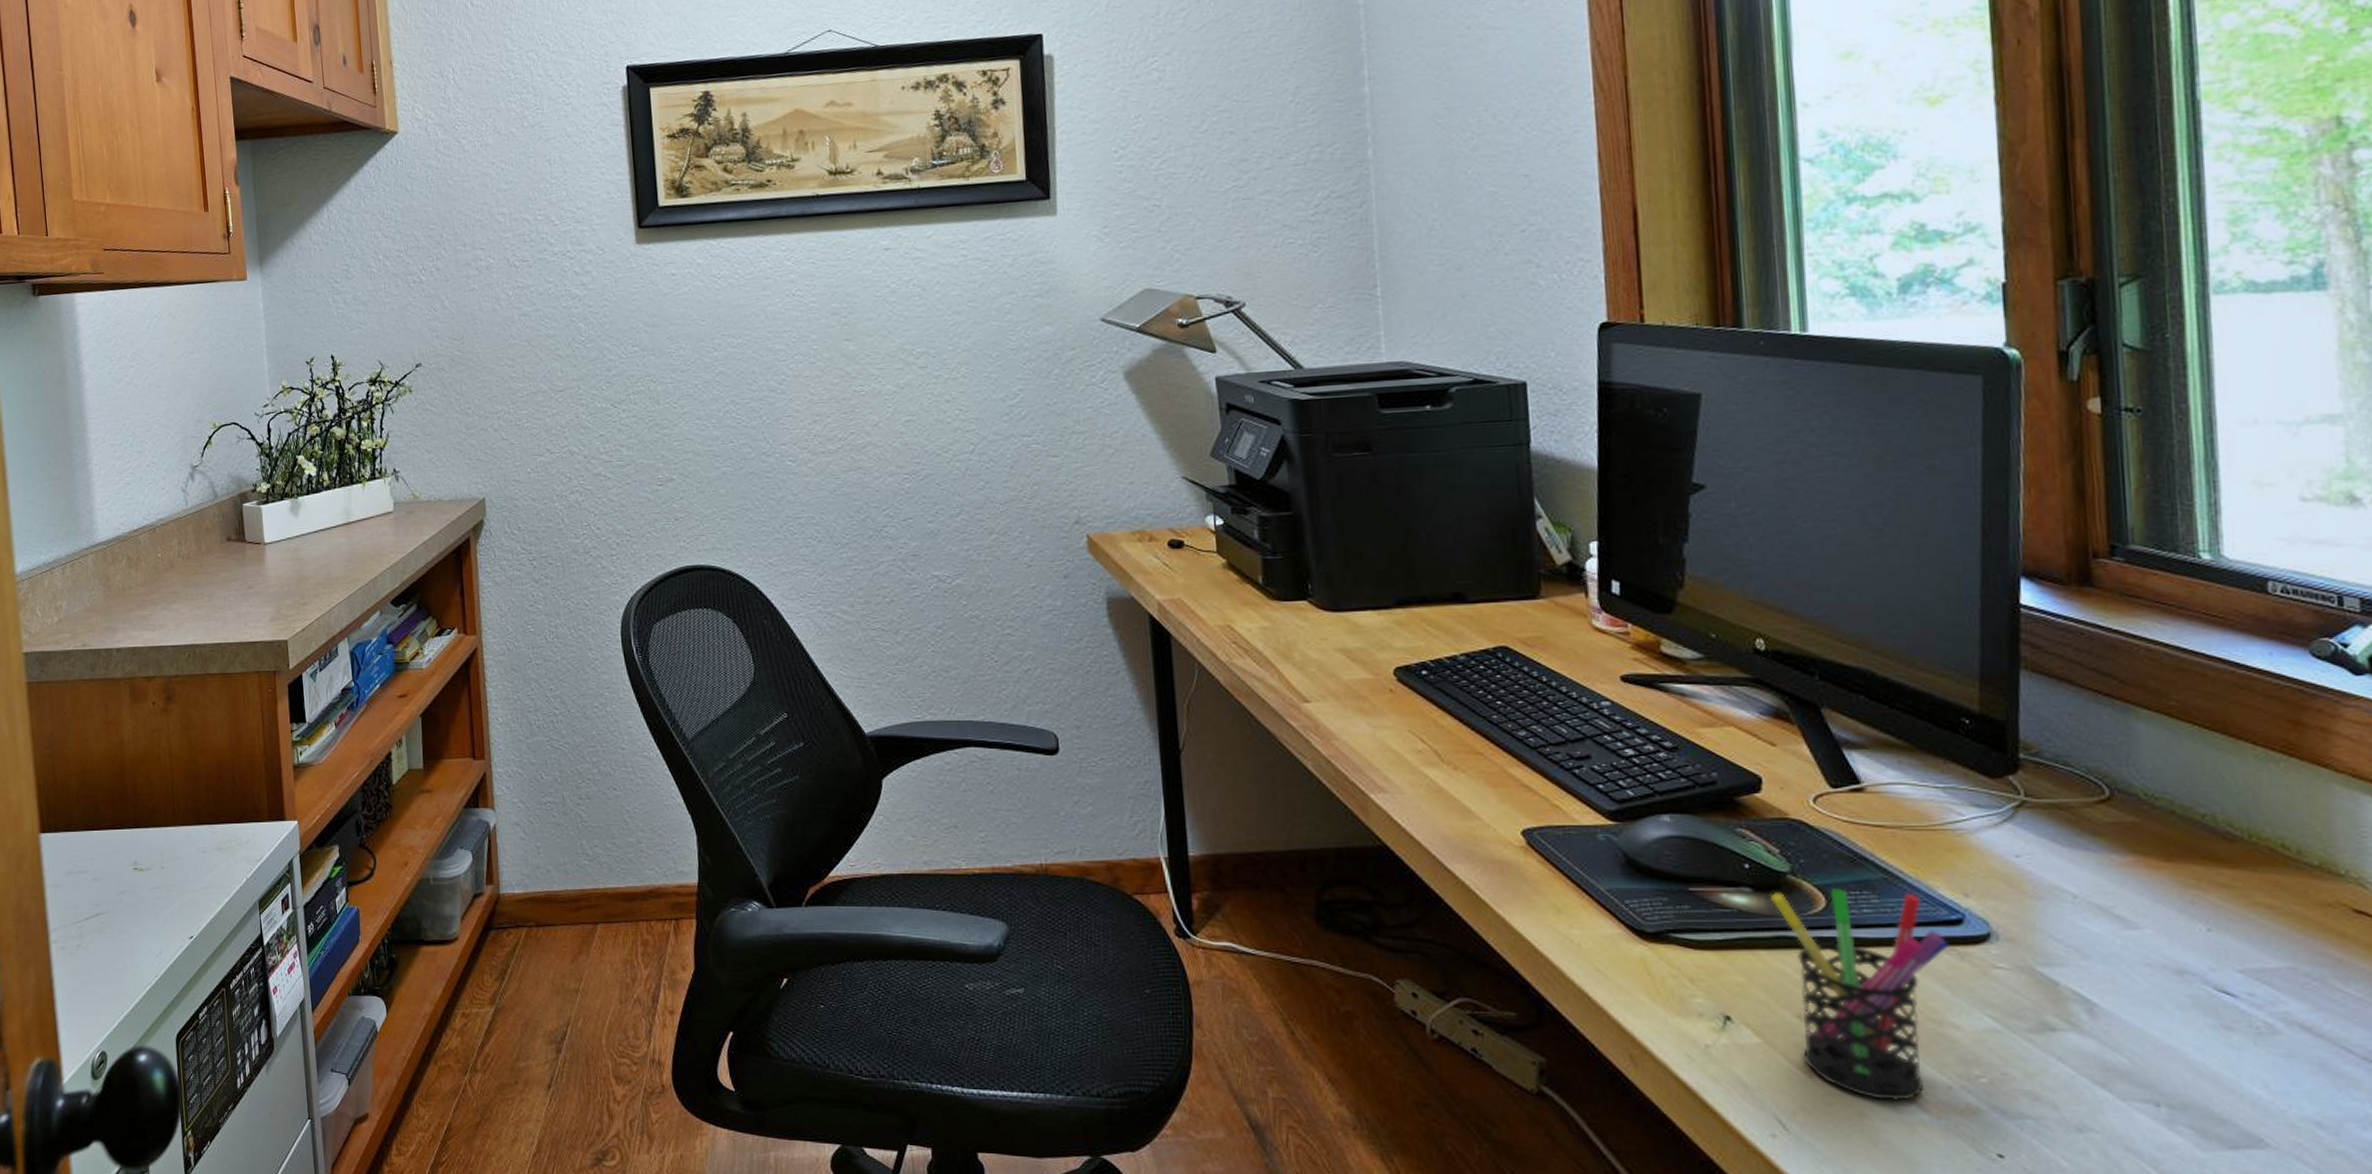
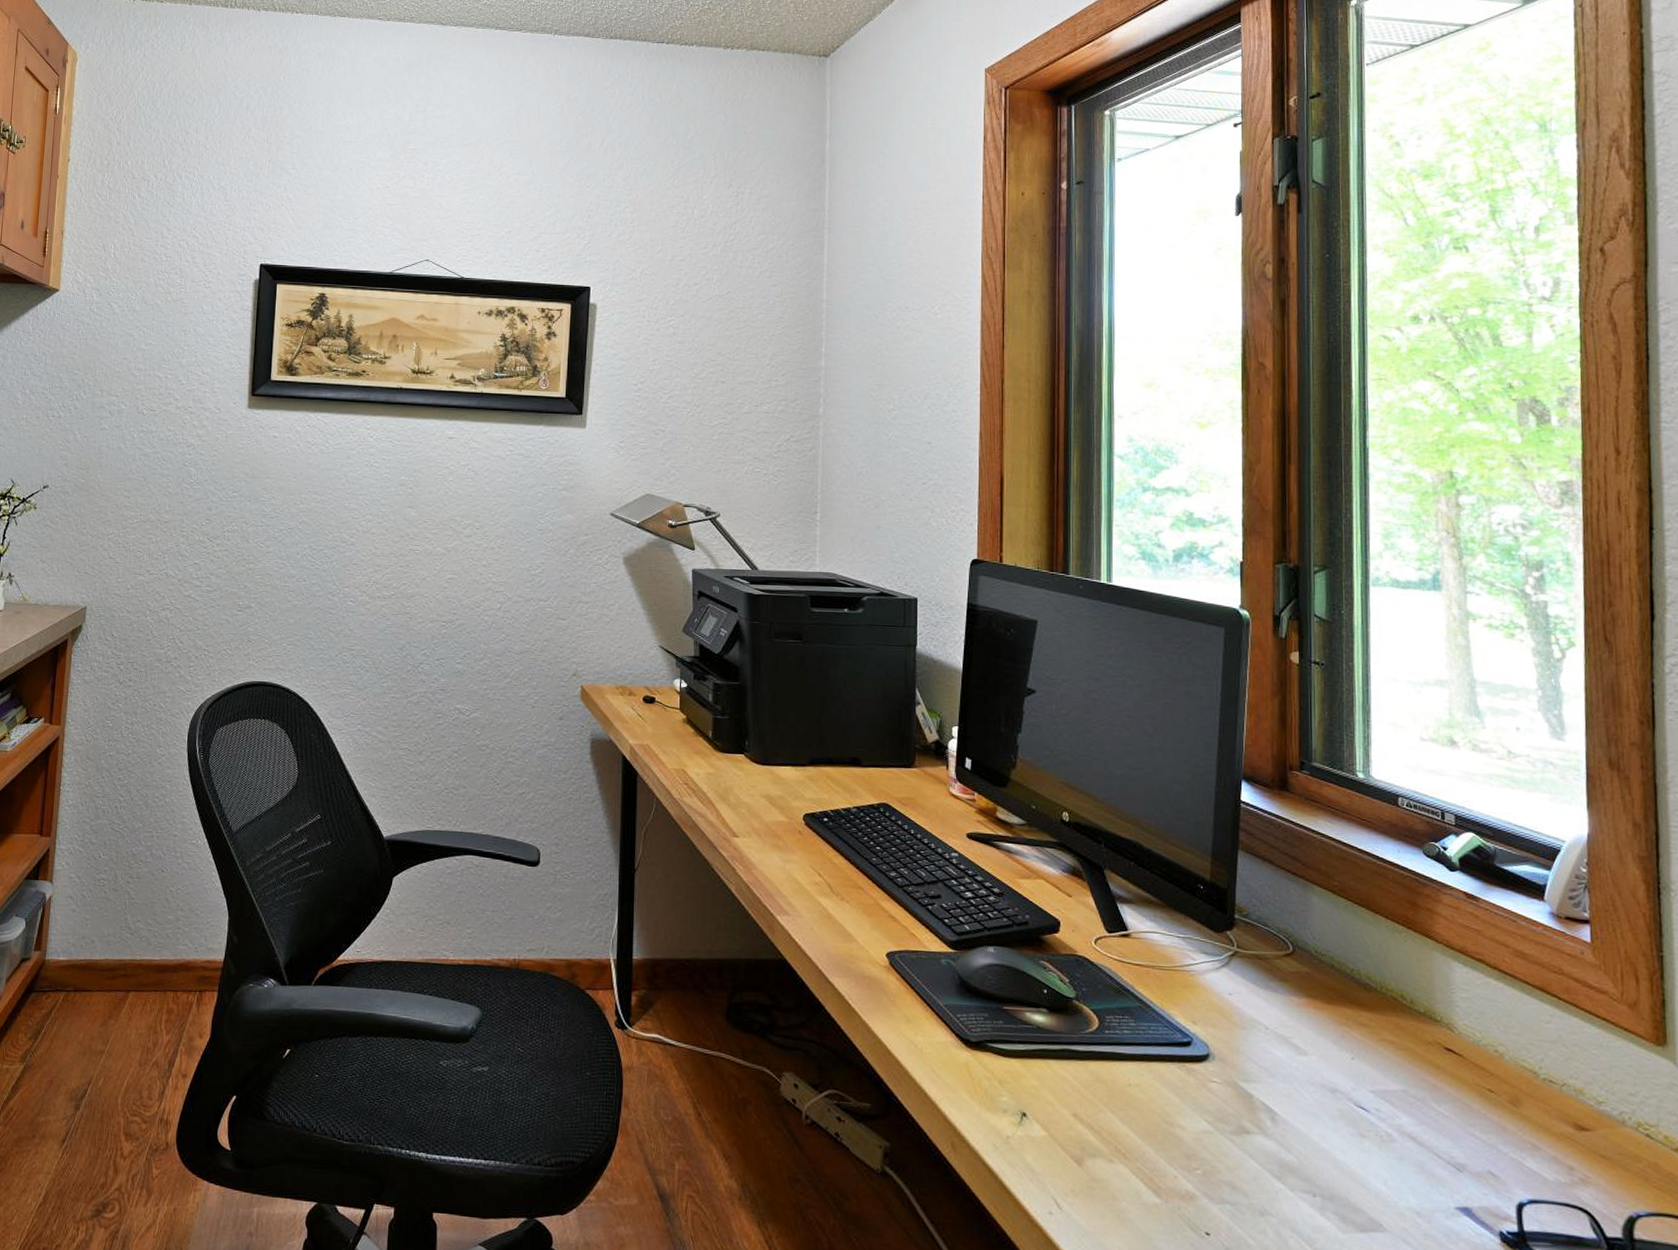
pen holder: present [1771,888,1949,1101] -> none [1061,1012,1181,1187]

